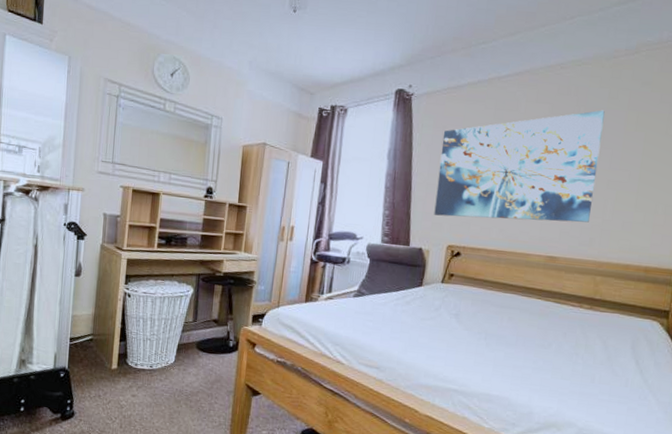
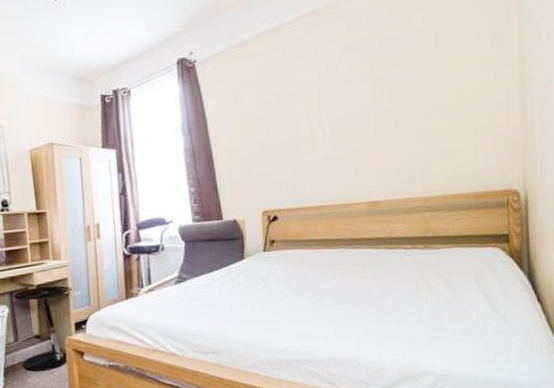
wall art: present [434,110,605,223] -> none [235,37,406,183]

